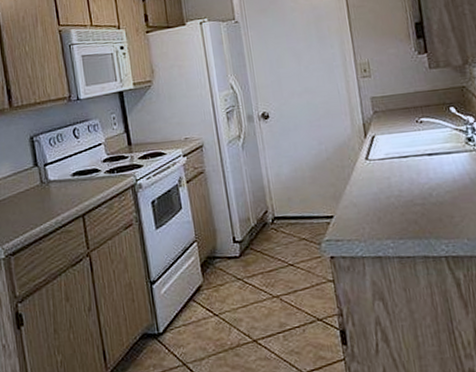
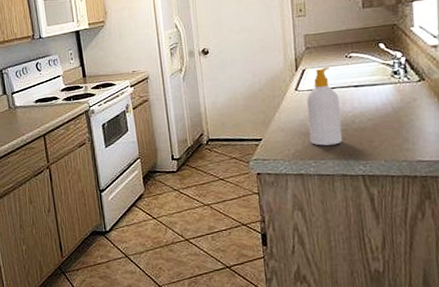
soap bottle: none [378,133,420,223] -> present [307,67,342,146]

